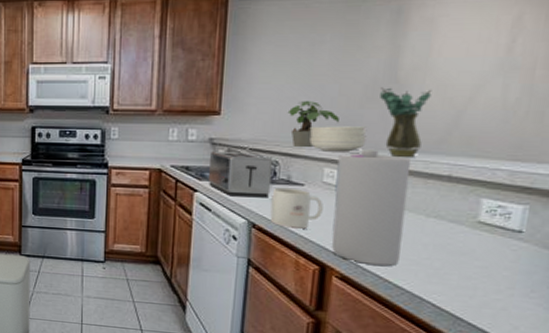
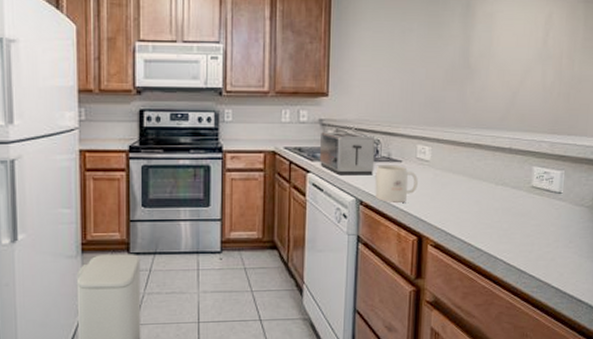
potted plant: present [287,101,339,148] -> none [385,83,427,127]
bowl: present [309,126,367,152] -> none [404,106,449,130]
paper towel holder: present [331,150,411,266] -> none [426,127,483,232]
vase: present [380,87,432,157] -> none [457,72,494,133]

